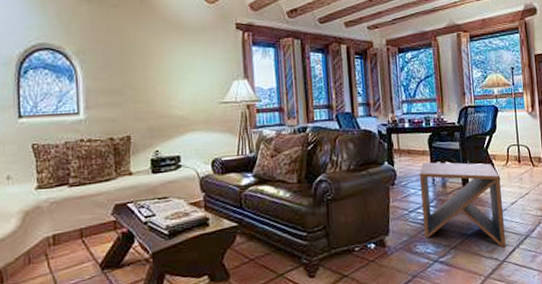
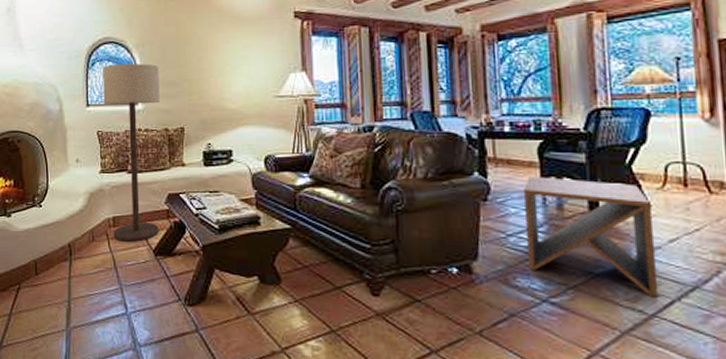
floor lamp: none [37,71,105,260] -> present [103,63,160,242]

